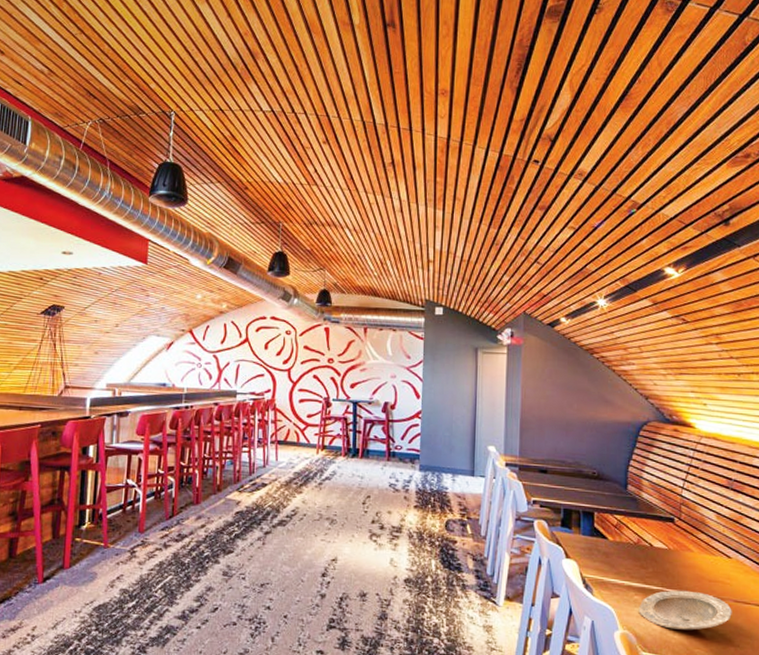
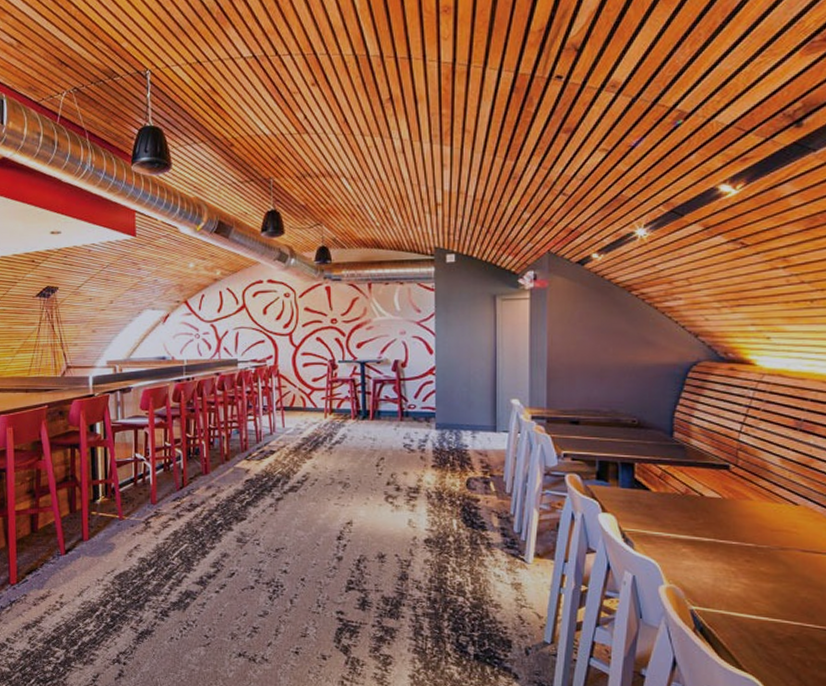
plate: present [638,590,732,630] -> none [687,541,799,583]

